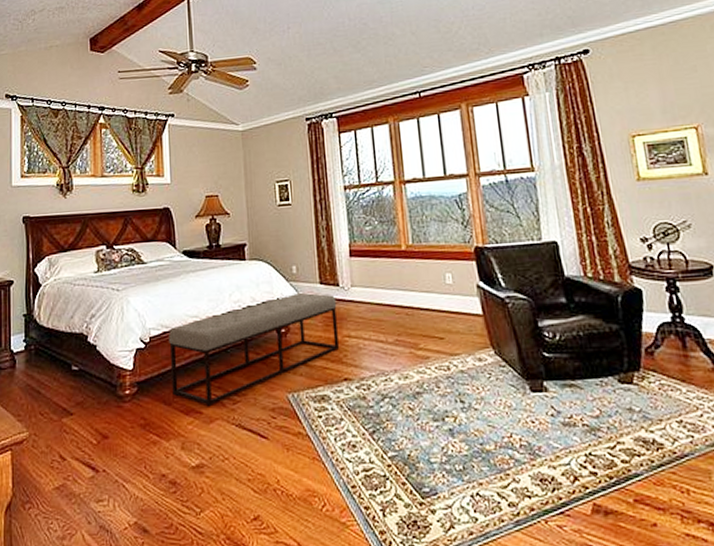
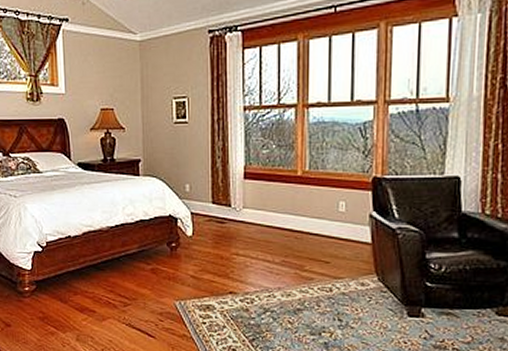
bench: present [169,292,340,406] -> none [64,210,228,306]

